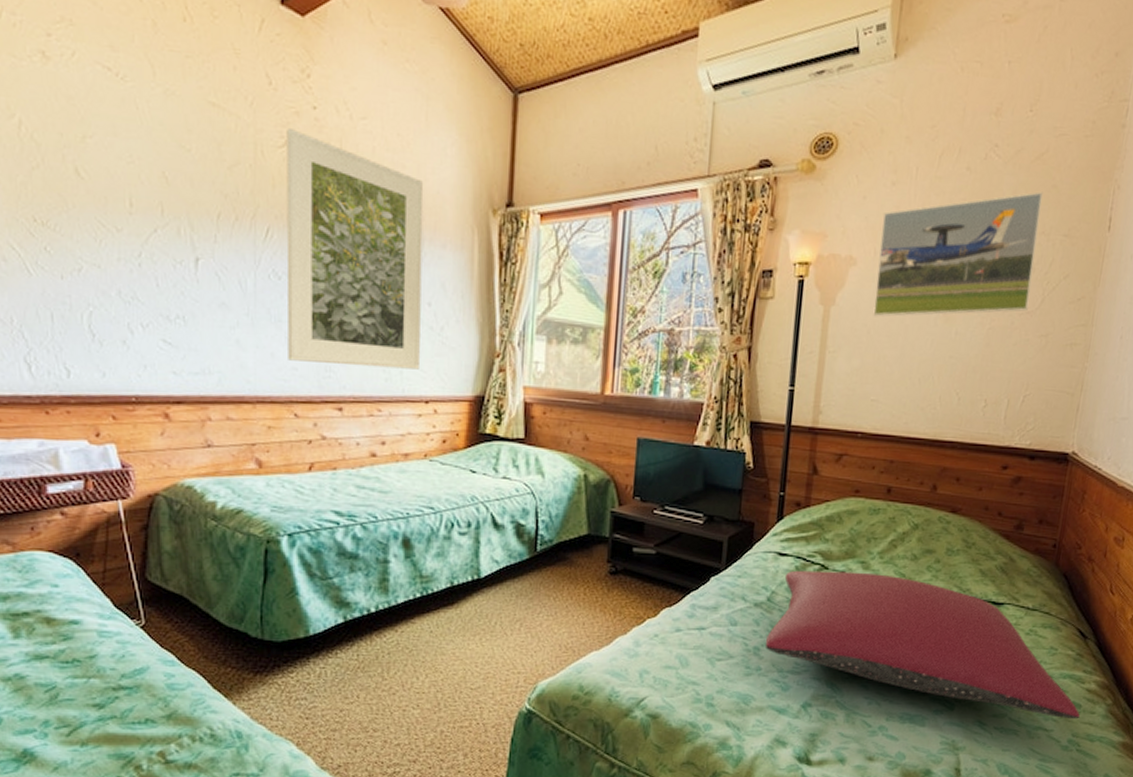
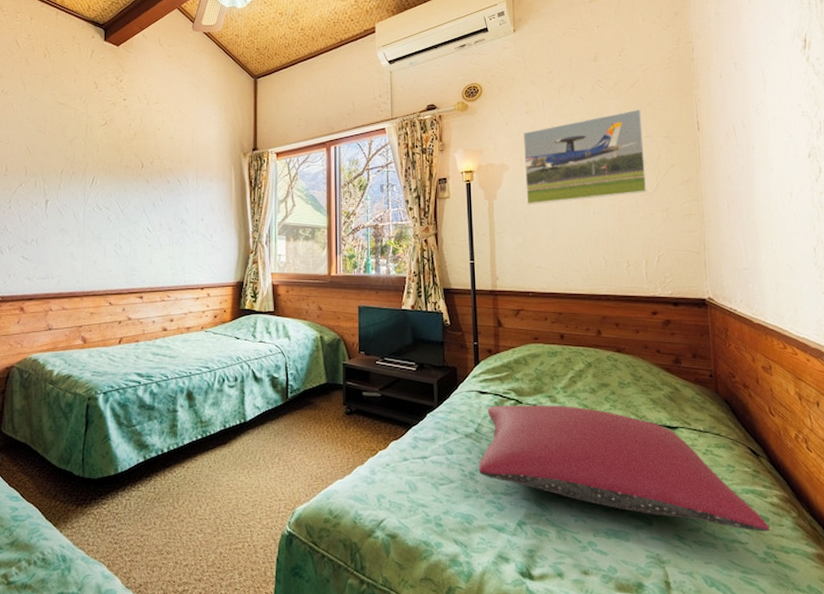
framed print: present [286,129,424,370] -> none [105,114,197,266]

